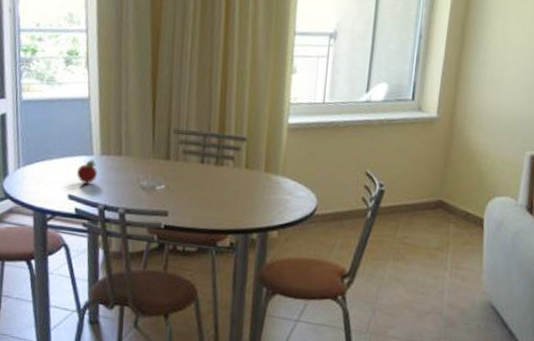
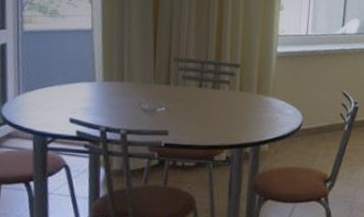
fruit: present [77,159,98,184] -> none [79,85,100,108]

